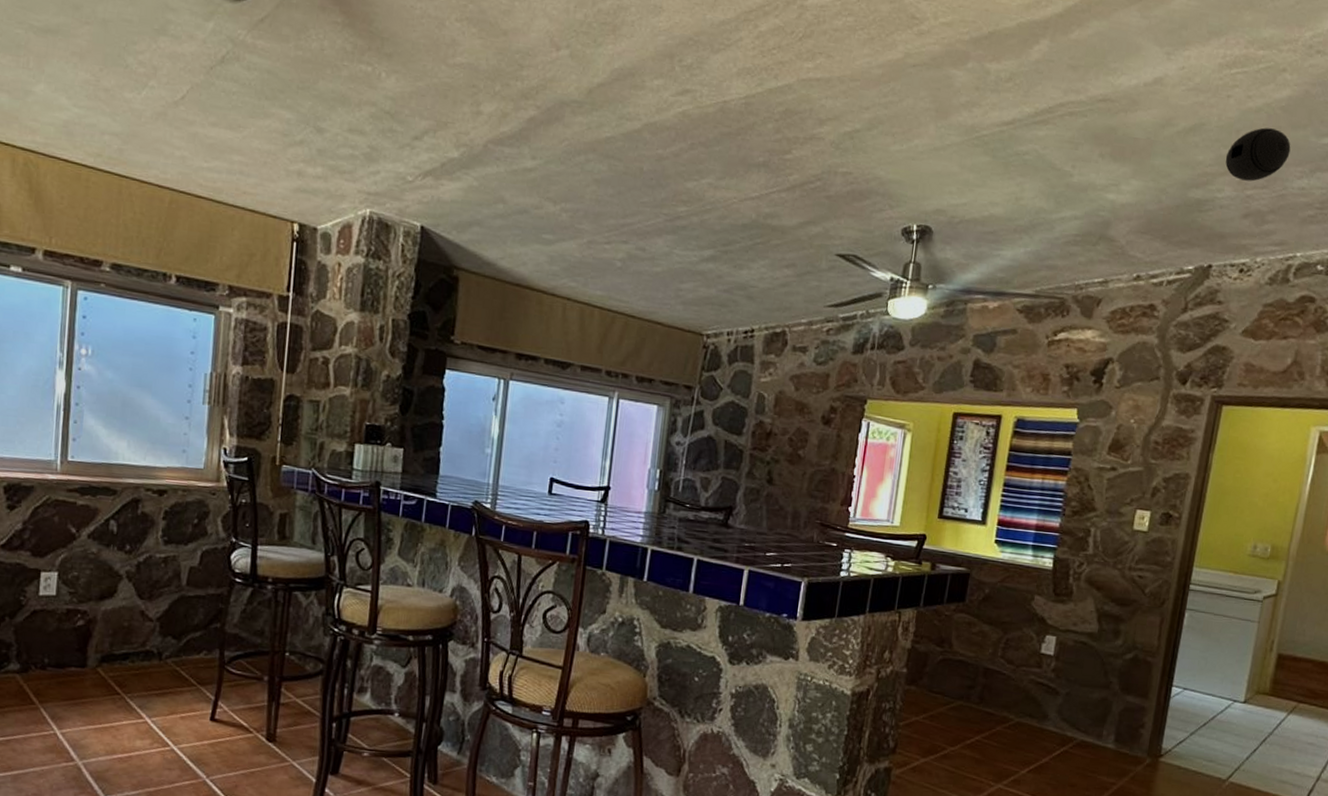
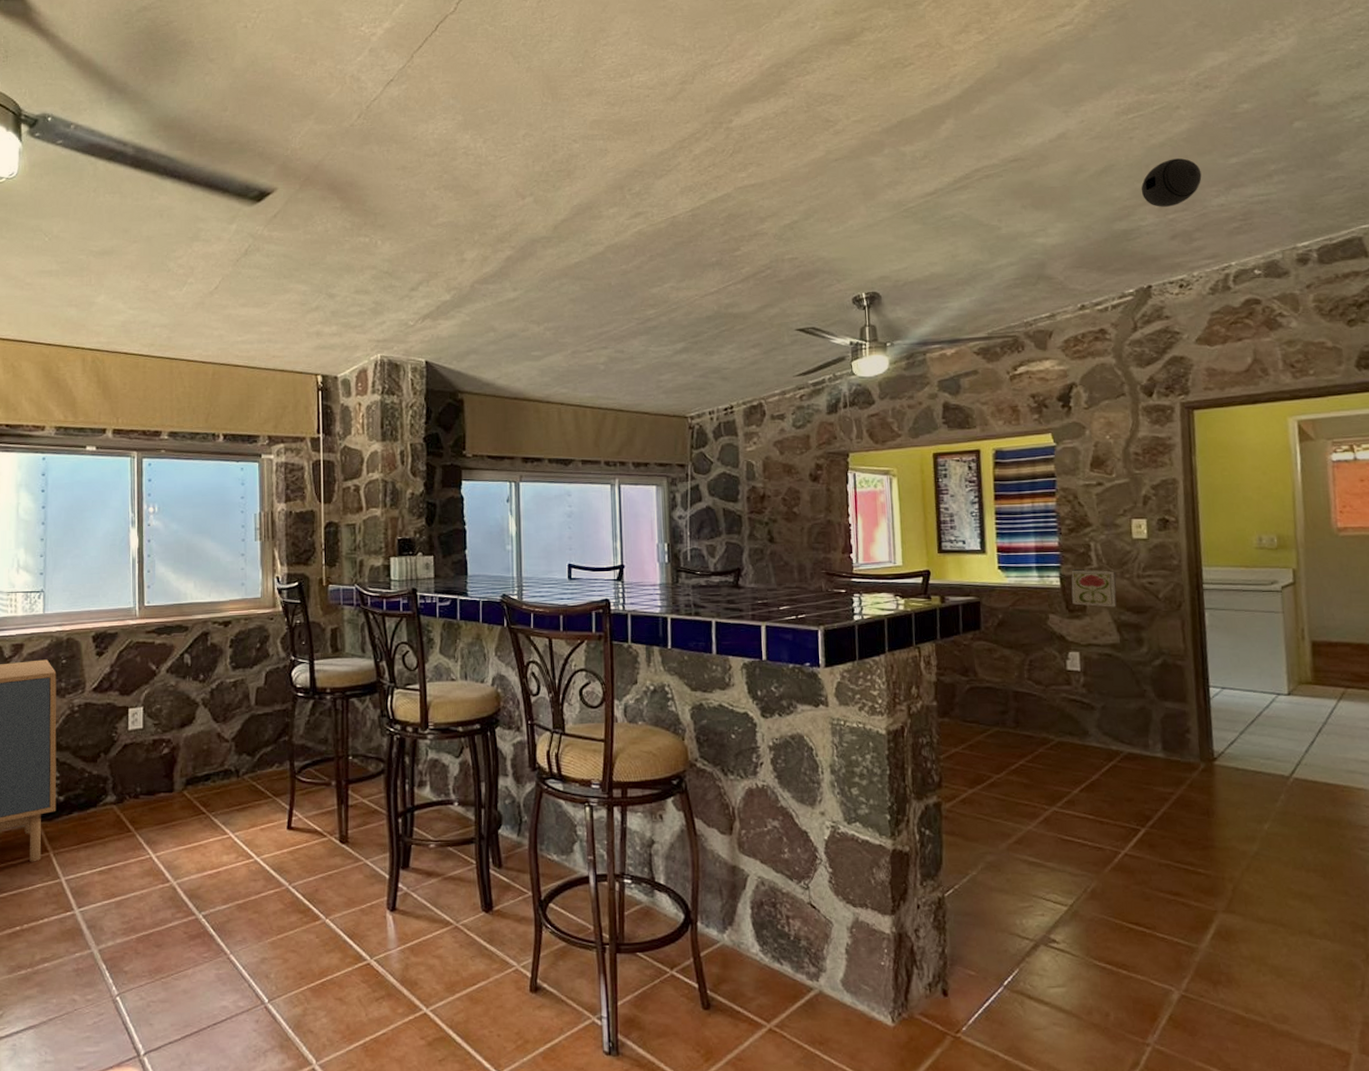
decorative tile: none [1059,552,1109,596] -> present [1071,568,1117,607]

